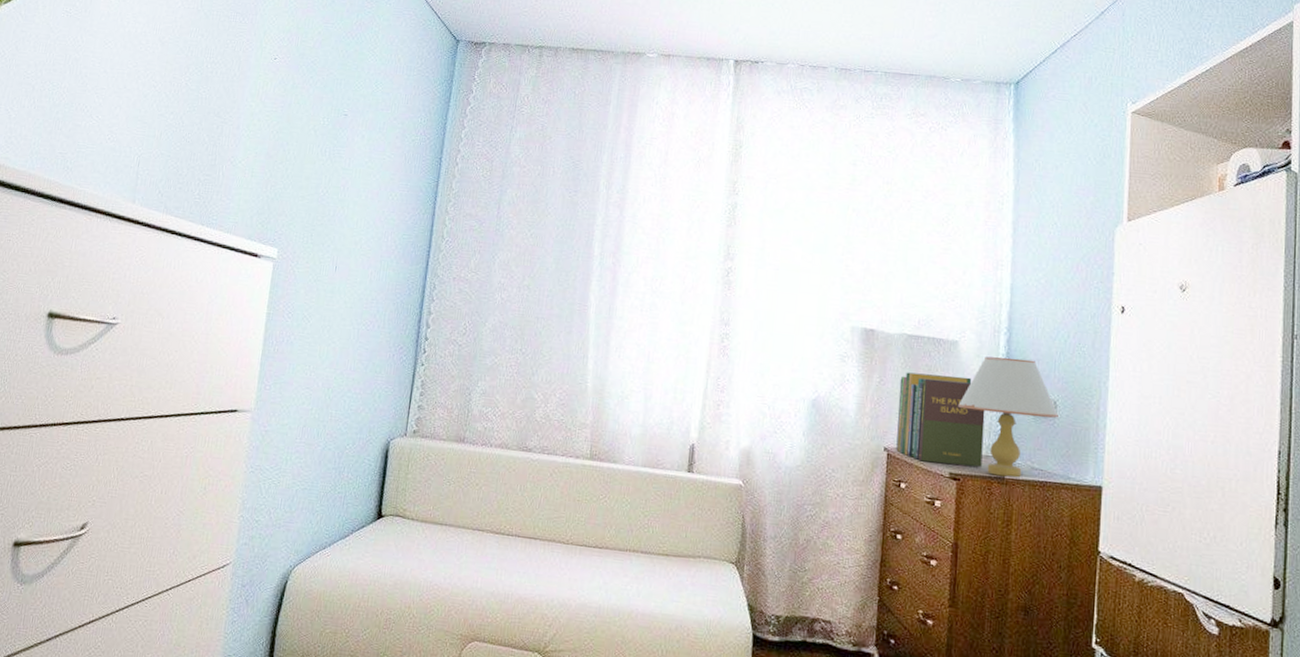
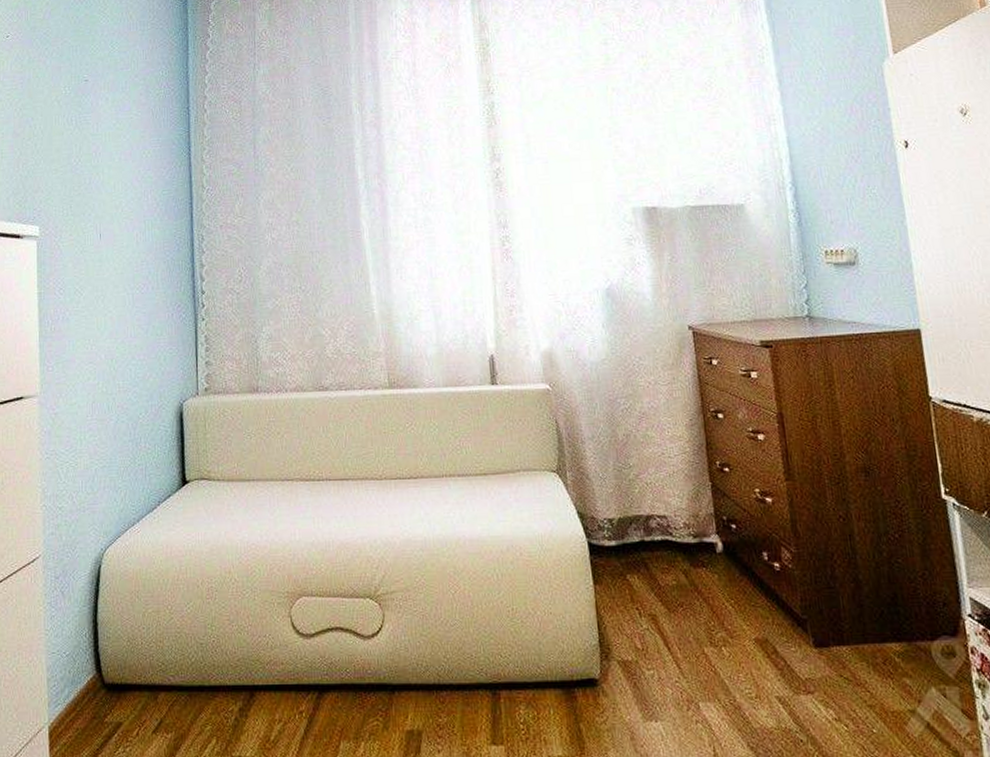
books: present [896,372,985,467] -> none [692,239,792,334]
table lamp: present [958,356,1059,478] -> none [756,211,861,336]

